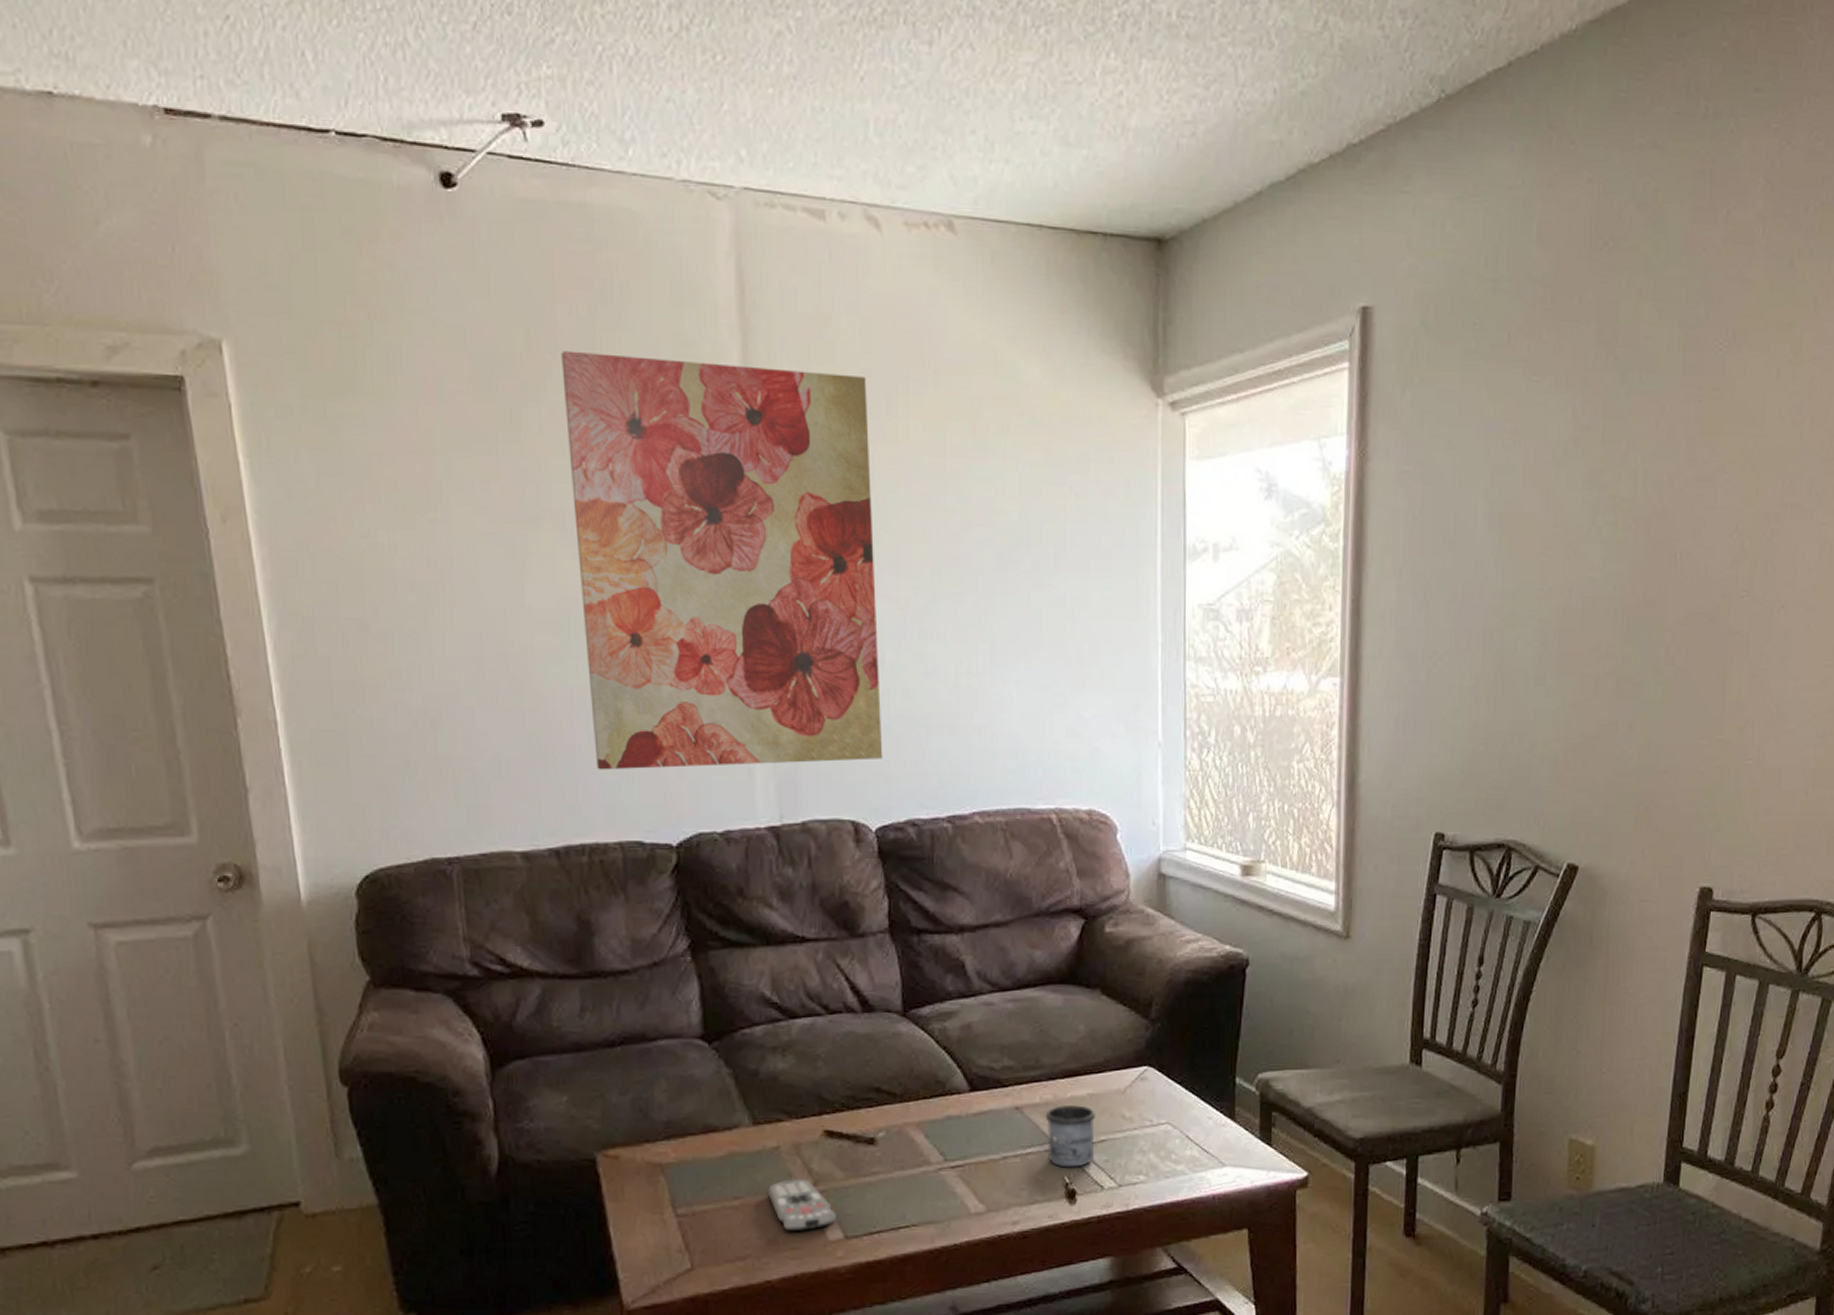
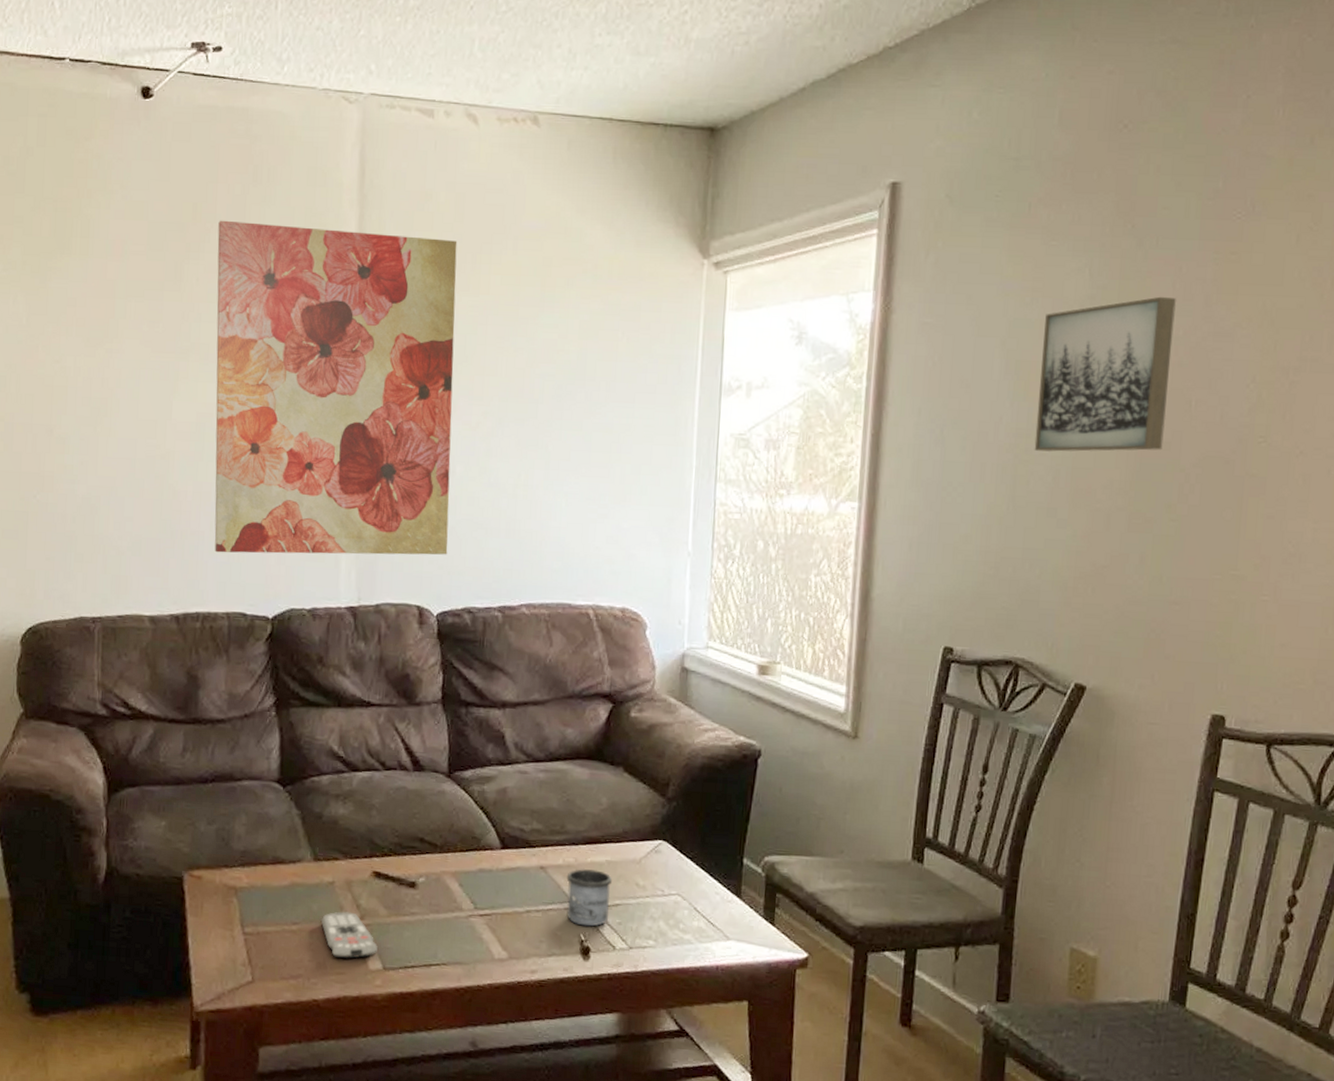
wall art: none [1520,438,1660,613] -> present [1034,296,1176,452]

